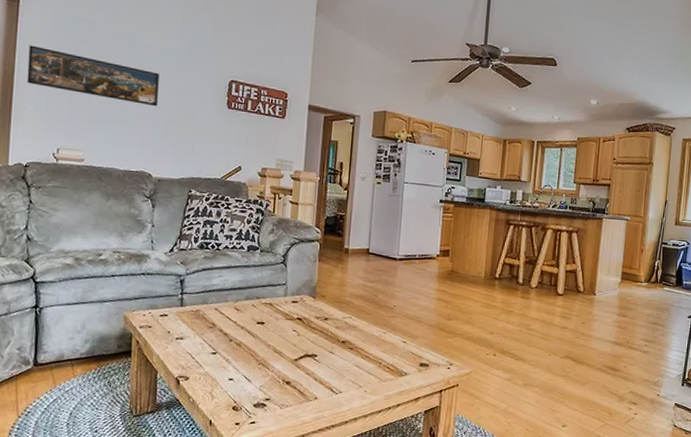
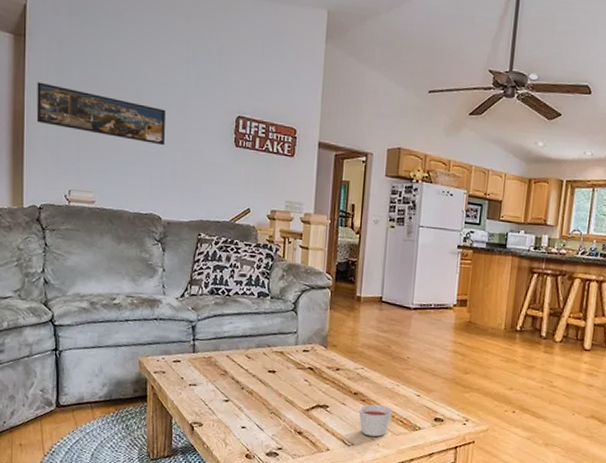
candle: none [346,352,380,384] -> present [359,404,393,437]

